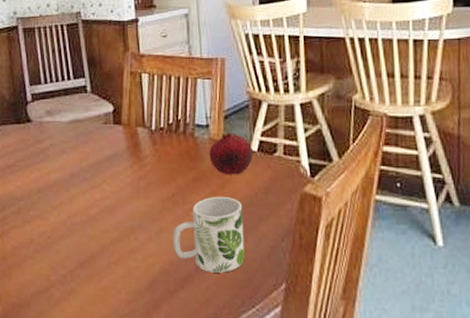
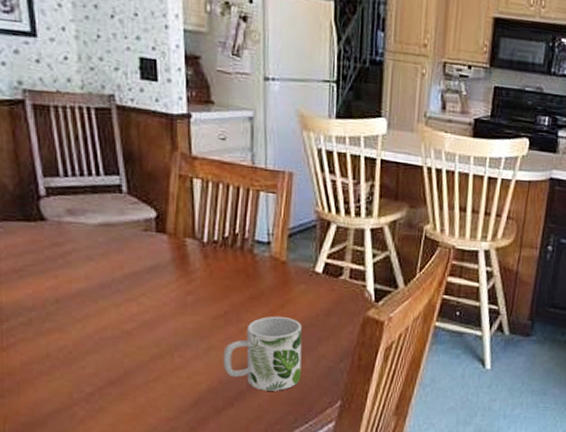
fruit: present [209,132,253,175] -> none [269,251,317,296]

